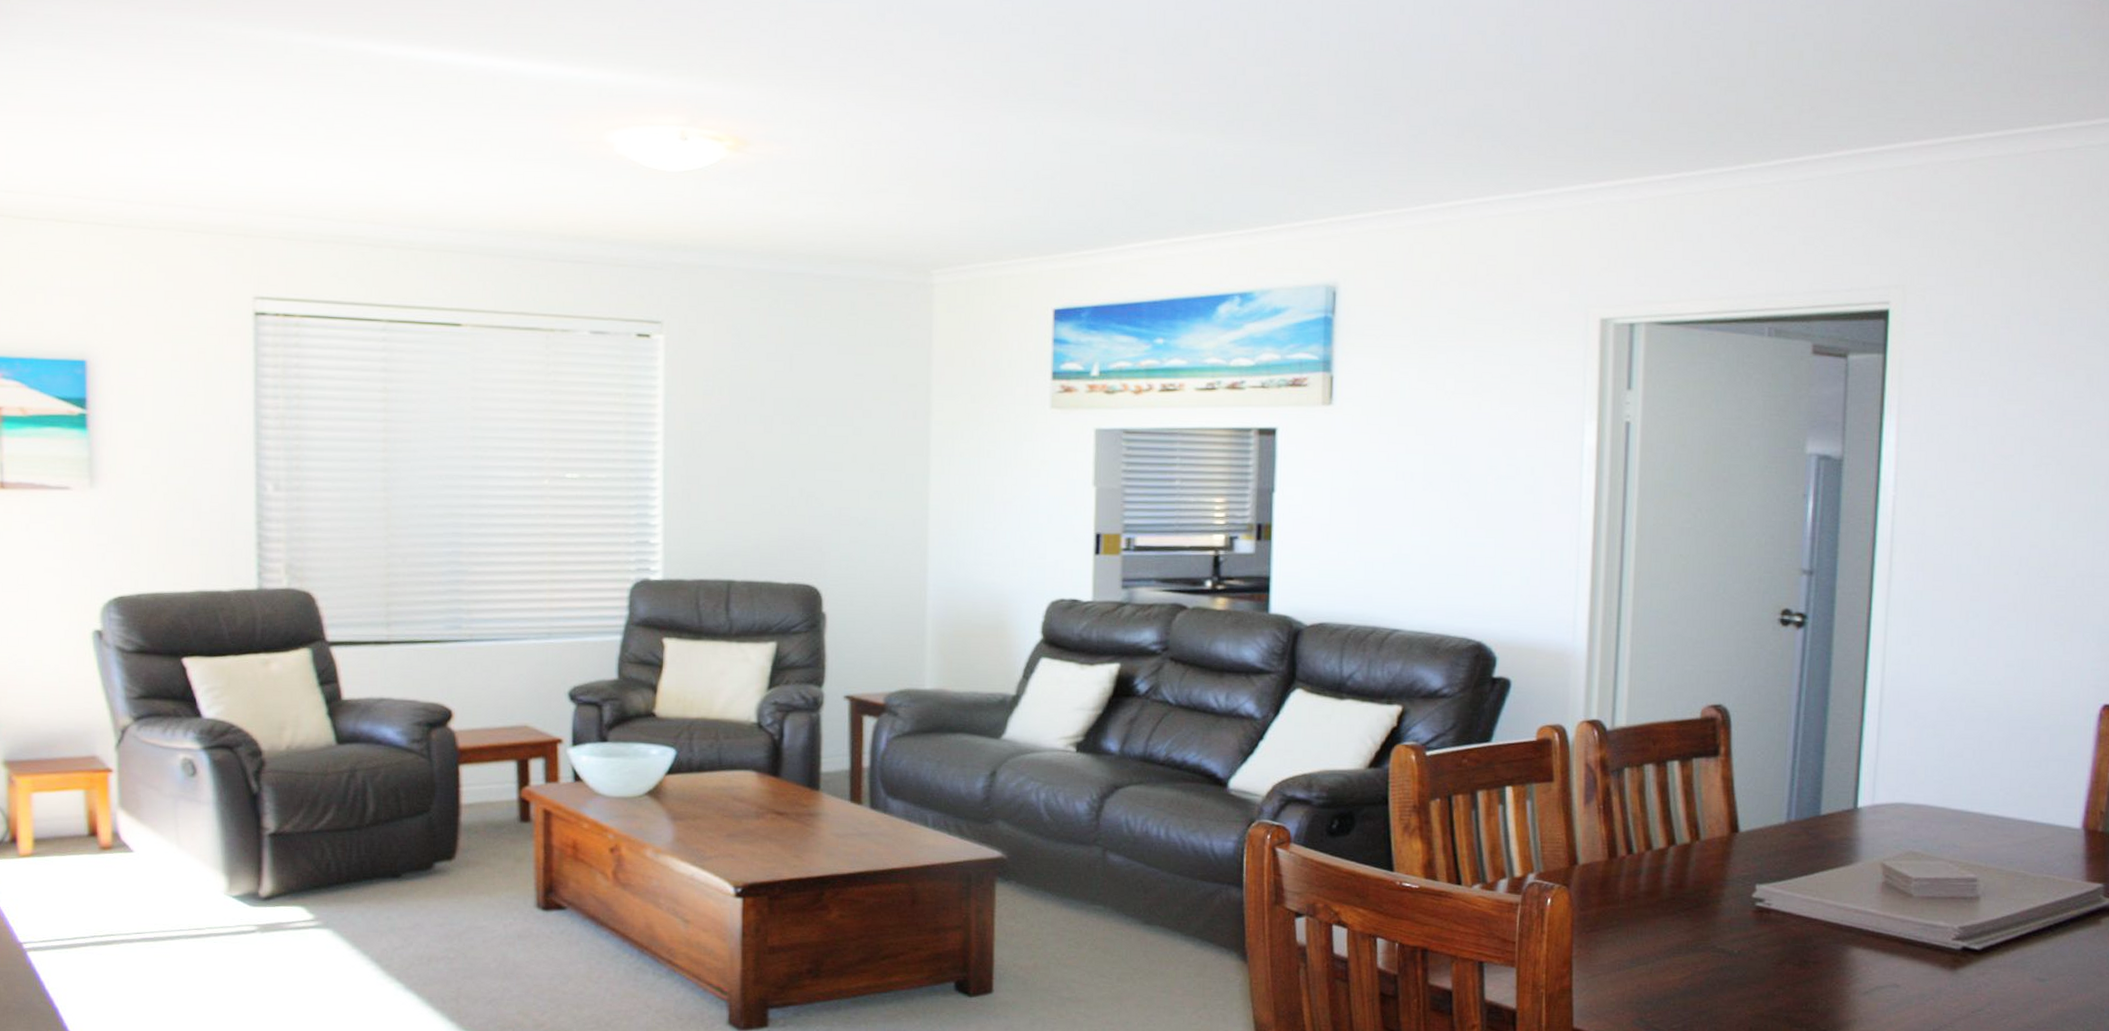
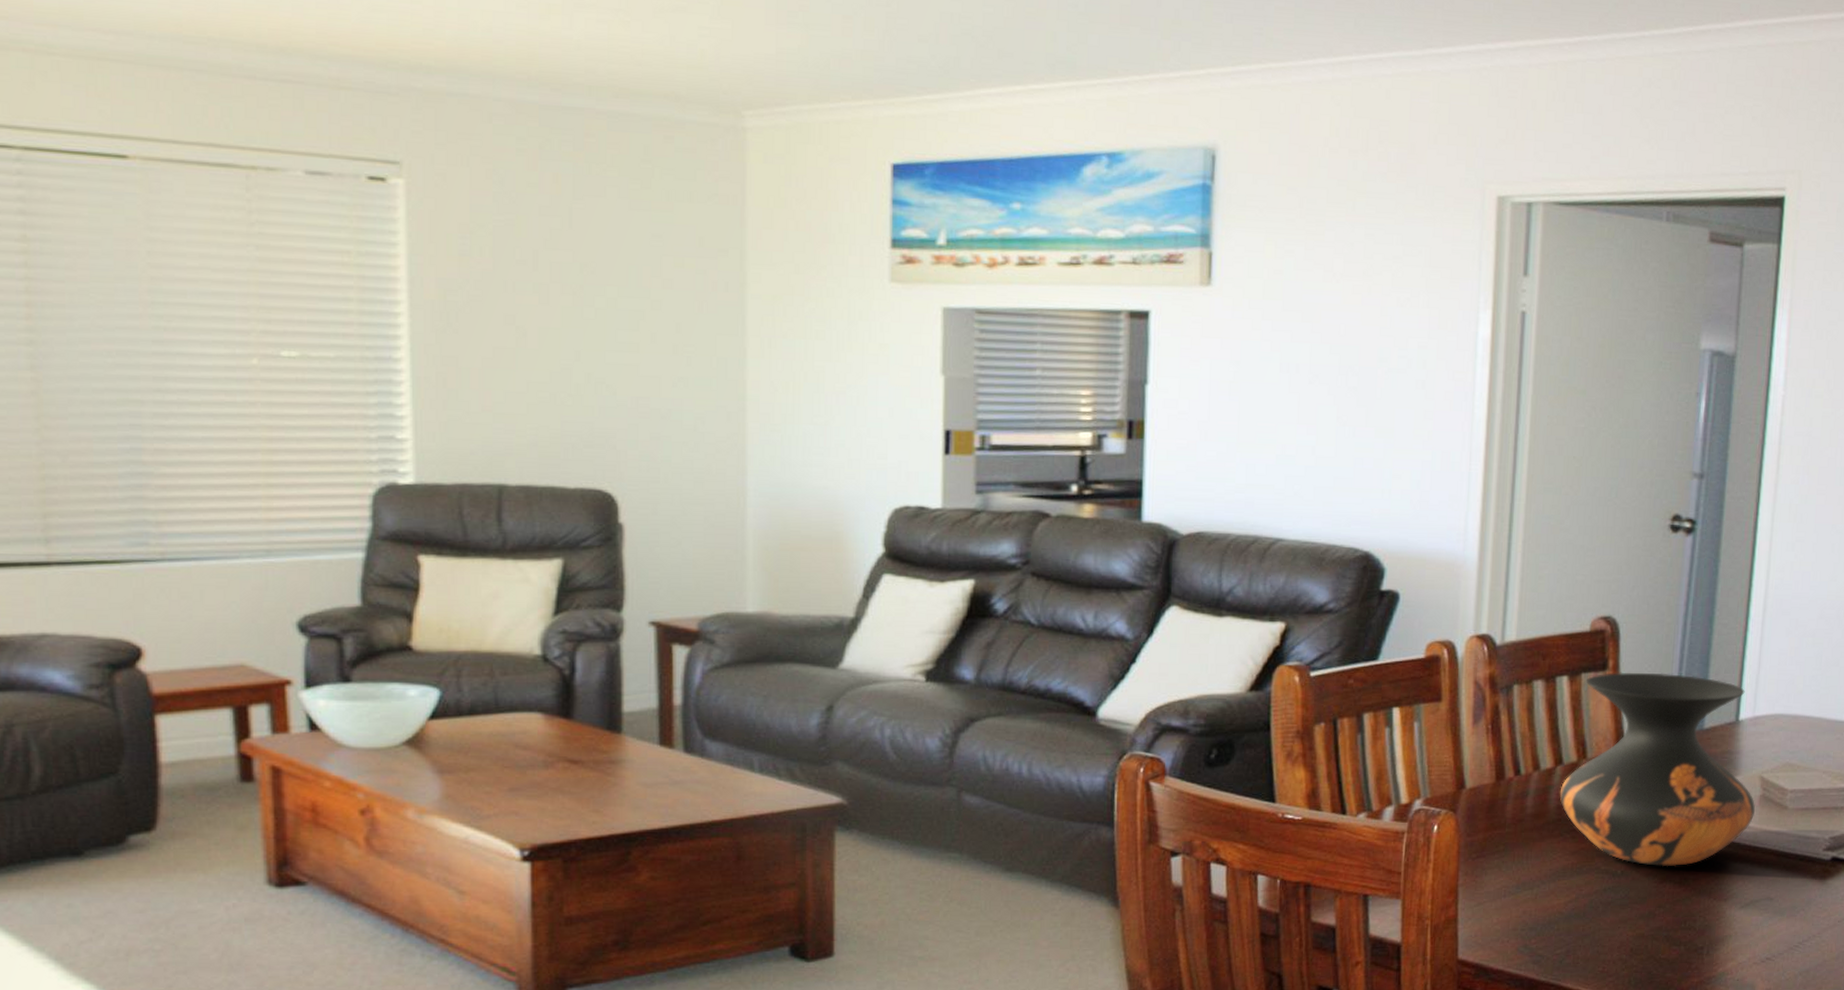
vase: none [1673,758,1877,950] -> present [1560,672,1755,867]

